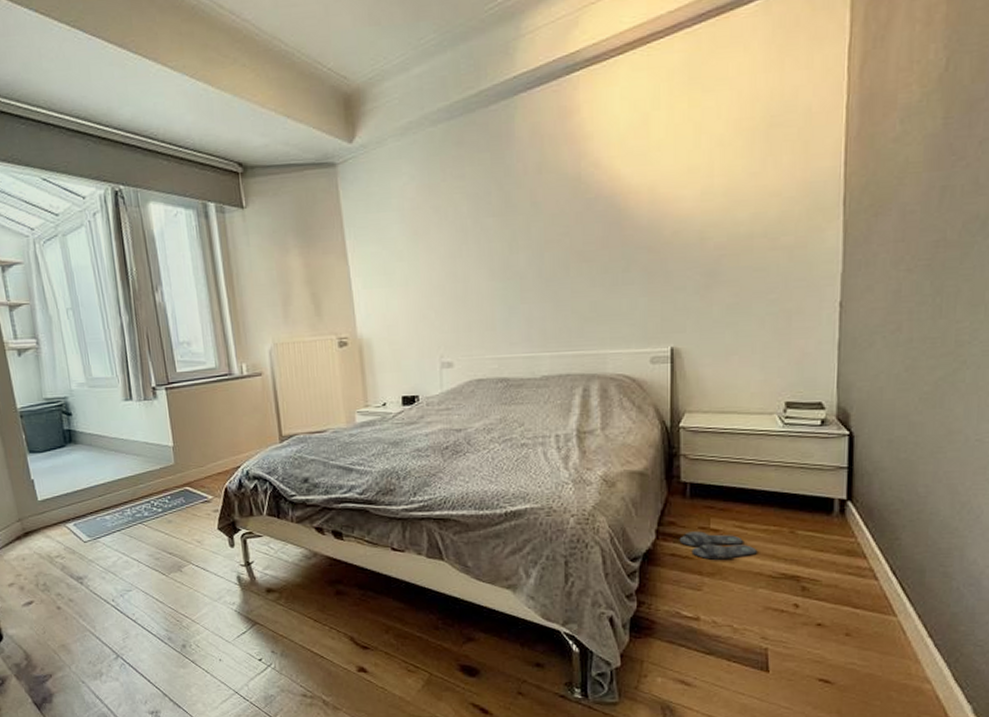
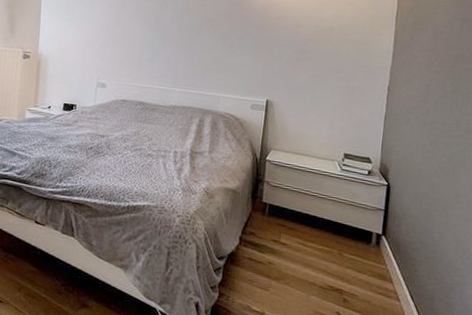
slippers: present [679,531,757,560] -> none [256,242,313,269]

